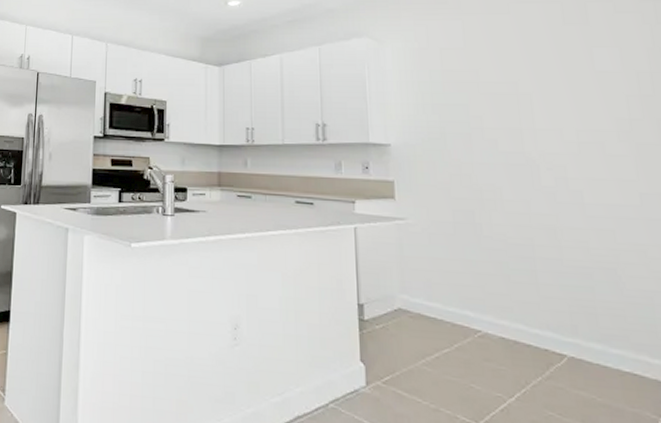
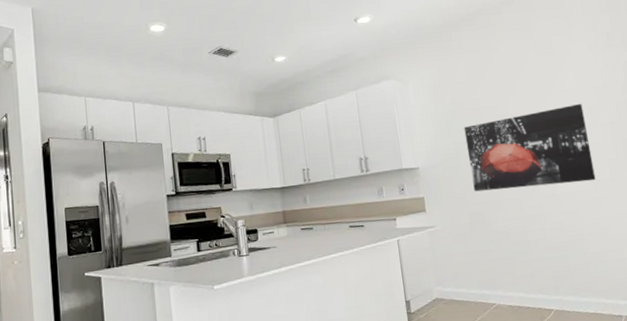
wall art: none [454,90,644,194] -> present [464,103,596,192]

